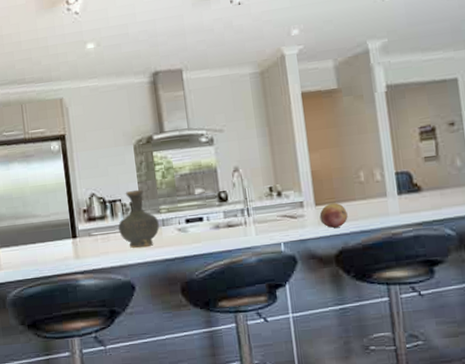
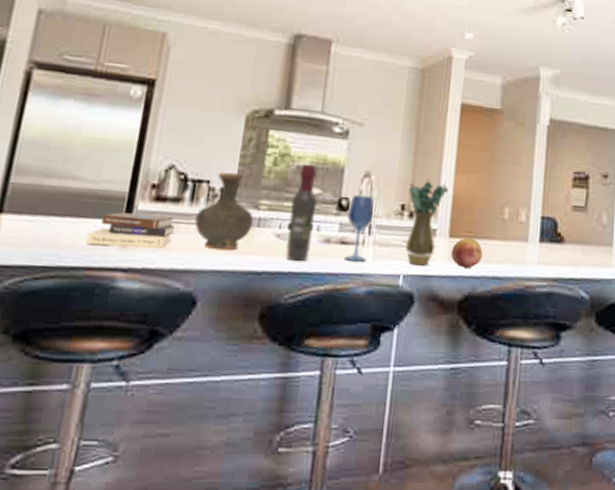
books: none [52,230,108,260] -> present [86,212,176,248]
wine bottle: none [182,172,206,247] -> present [285,165,318,262]
wineglass: none [227,186,251,239] -> present [345,195,375,262]
vase: none [272,161,306,233] -> present [405,178,448,266]

